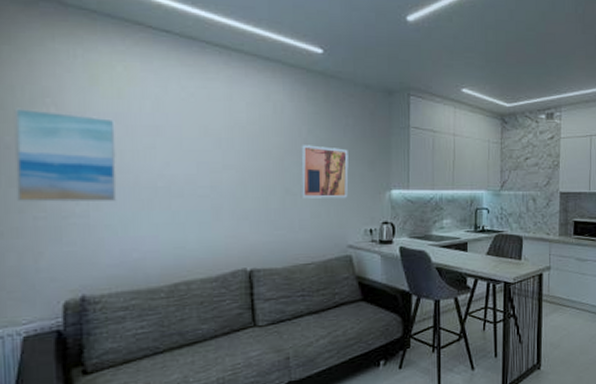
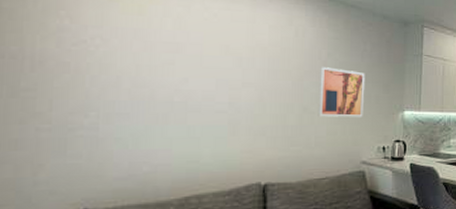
wall art: present [14,108,117,203] -> none [17,18,133,114]

